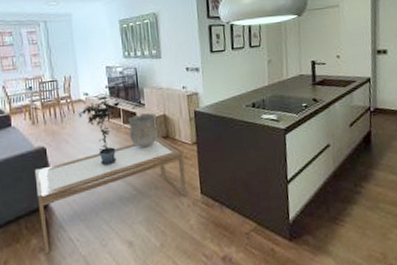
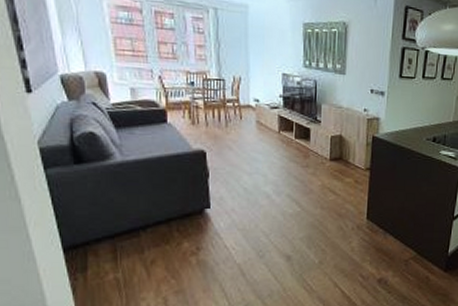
coffee table: present [34,136,187,255] -> none [191,156,355,259]
potted plant: present [79,97,123,166] -> none [246,107,297,179]
vessel: present [128,113,158,147] -> none [300,131,332,165]

